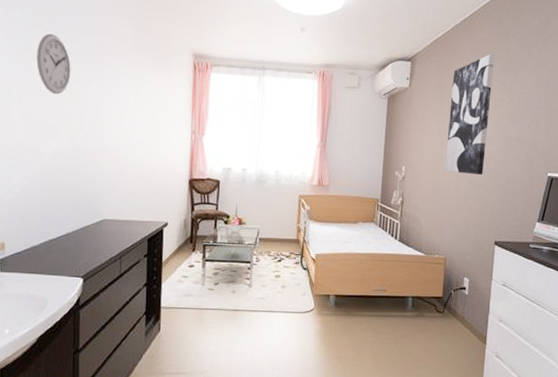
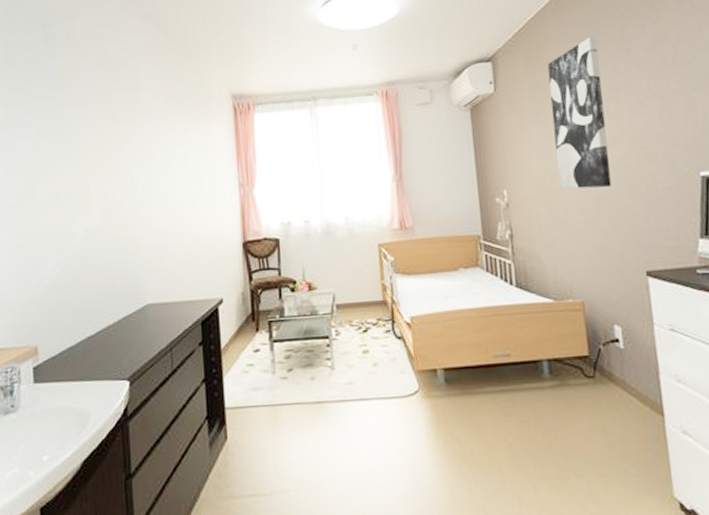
wall clock: present [36,33,71,95] -> none [60,98,98,165]

